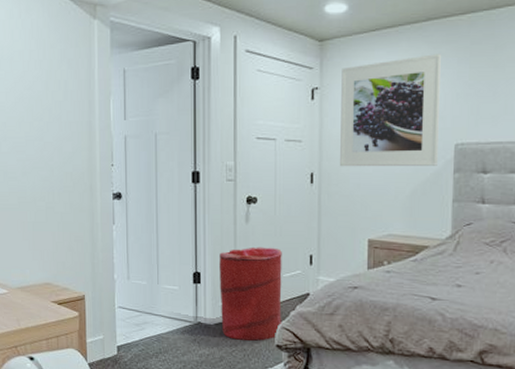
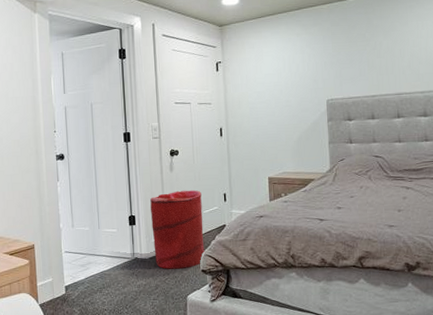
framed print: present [340,54,441,167] -> none [238,33,315,122]

